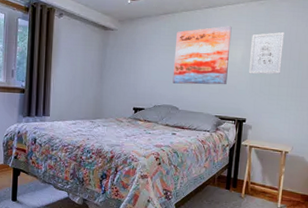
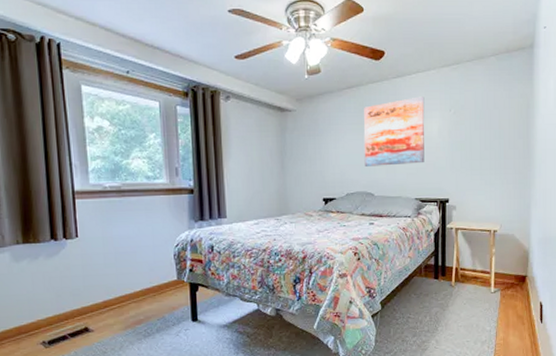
wall art: present [248,31,284,75] -> none [446,98,482,149]

